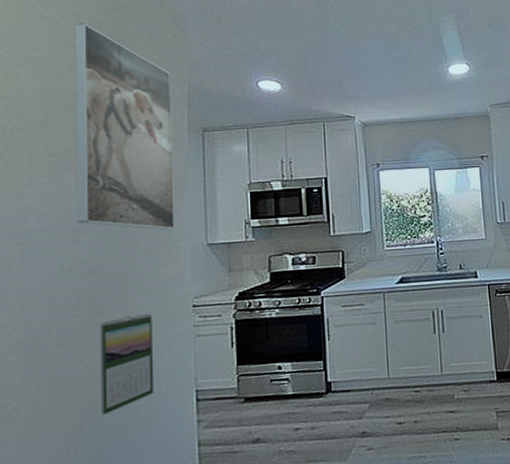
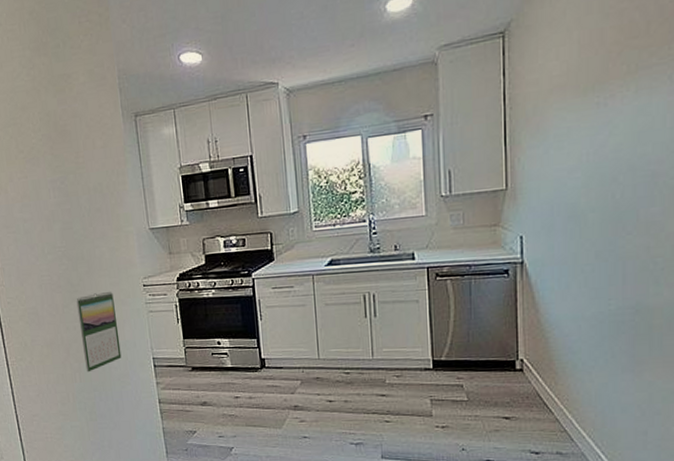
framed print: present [74,23,174,230] -> none [19,17,121,217]

